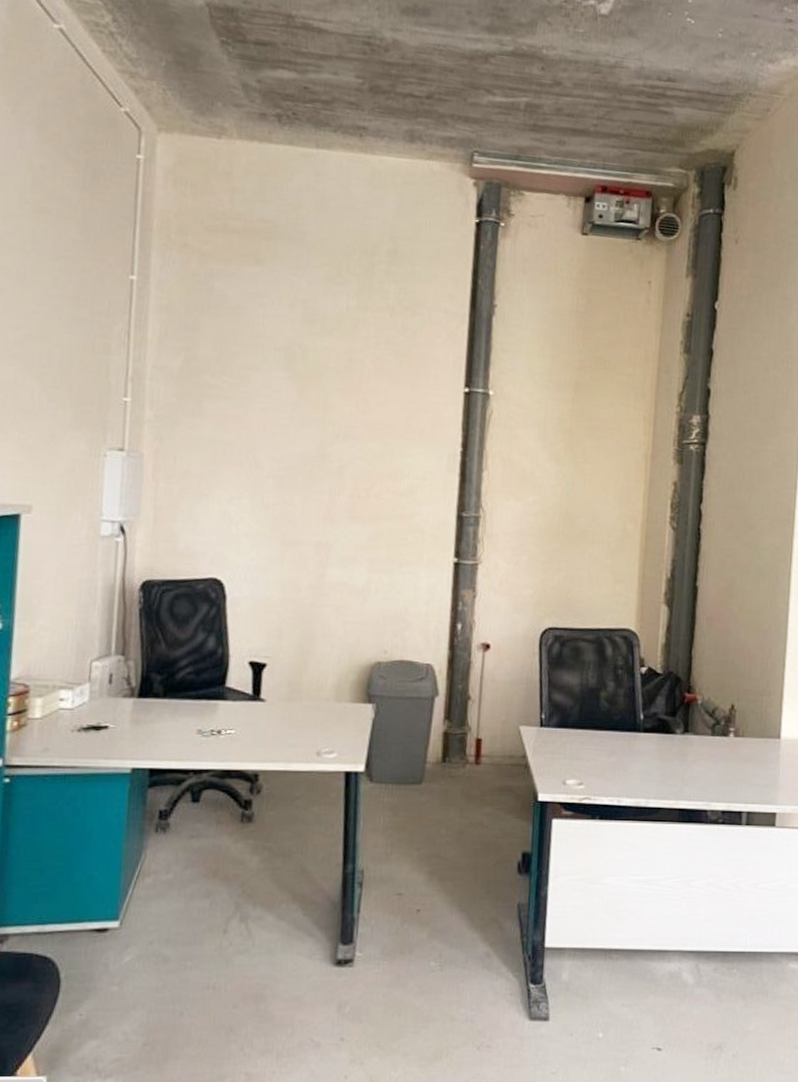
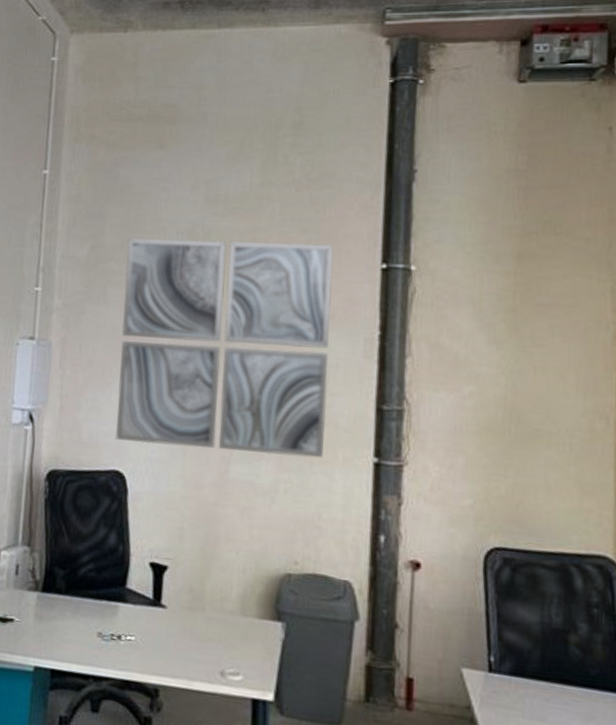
wall art: none [212,351,423,560] -> present [115,237,334,459]

